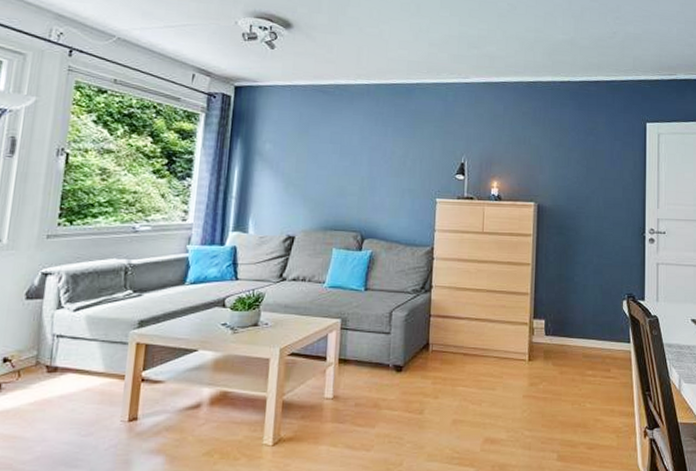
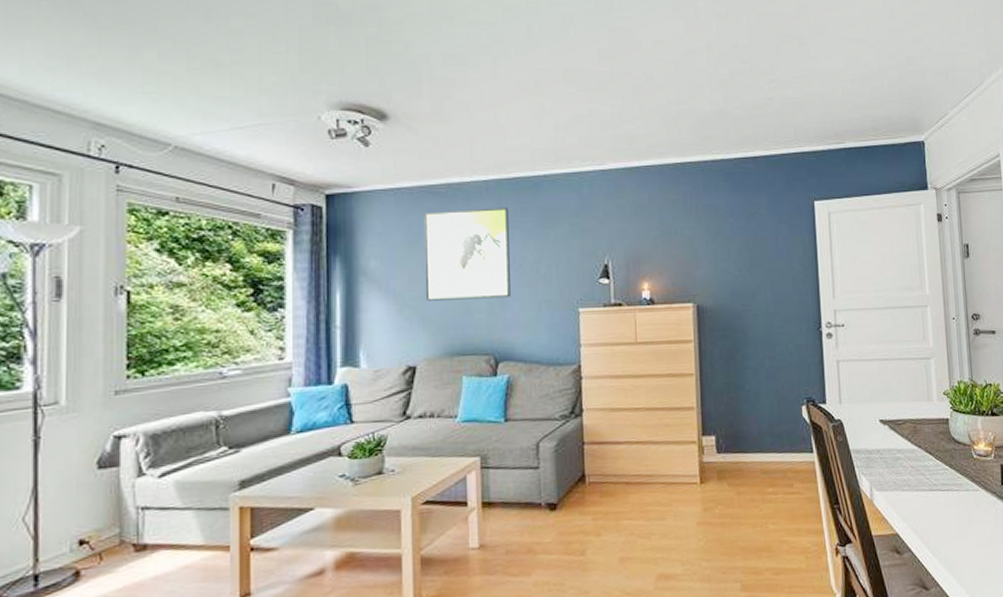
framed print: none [308,107,384,185] -> present [423,208,511,301]

